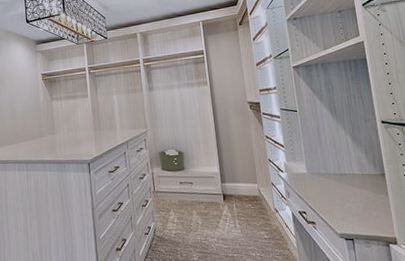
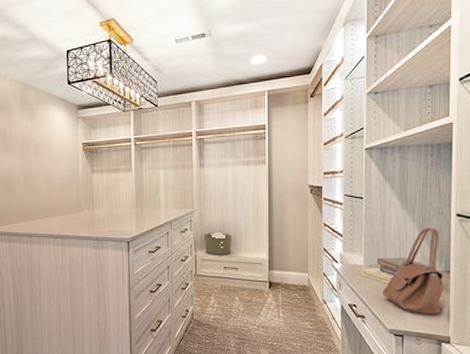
books: none [305,163,370,190] -> present [361,257,434,284]
handbag: none [327,134,383,217] -> present [382,227,444,315]

